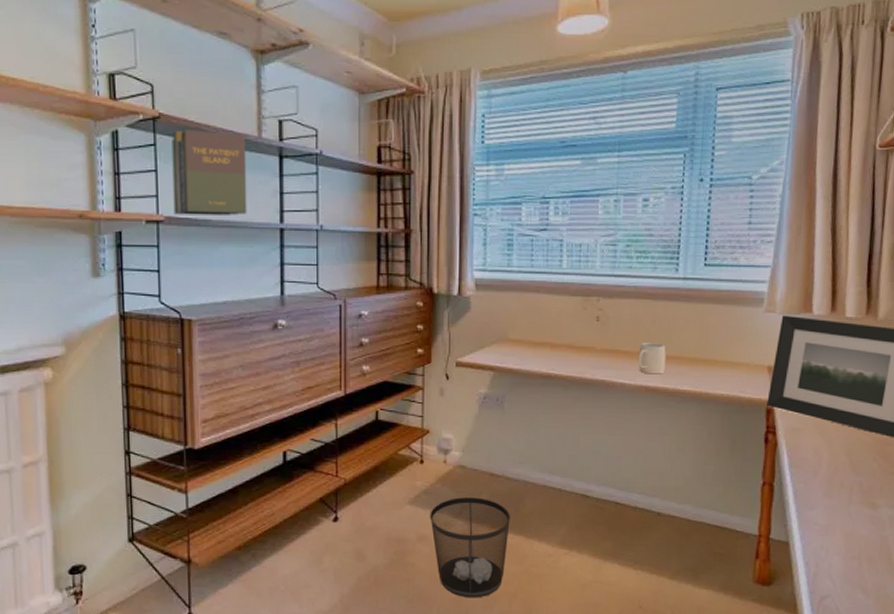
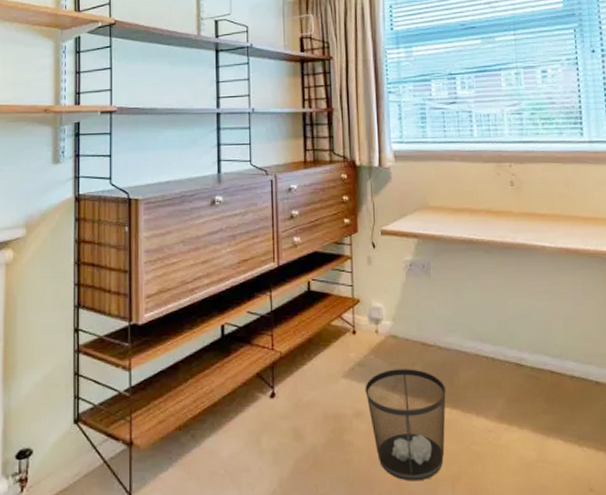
books: present [171,128,247,215] -> none [125,31,188,105]
mug: present [638,343,666,374] -> none [555,205,584,236]

